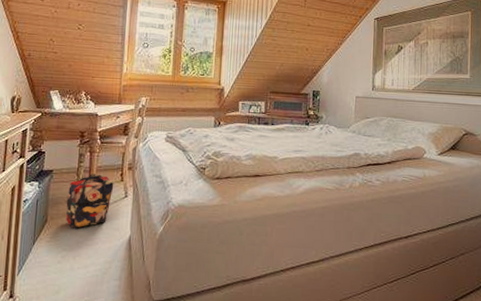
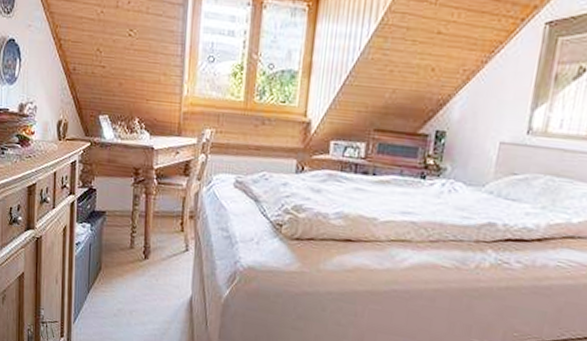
backpack: present [66,174,114,228] -> none [120,219,173,281]

